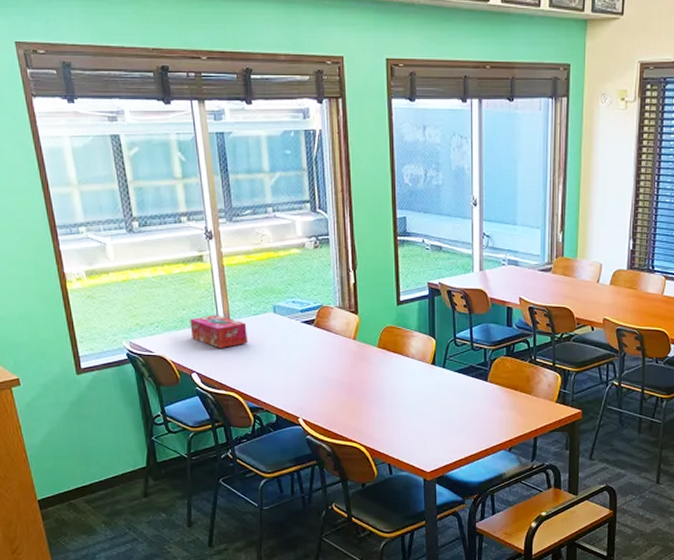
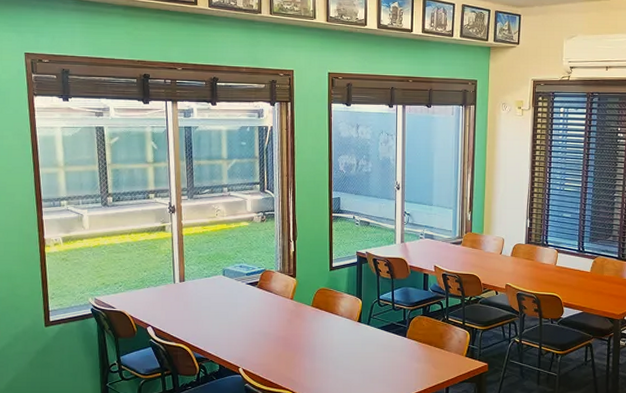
tissue box: present [190,314,247,348] -> none [149,276,199,305]

